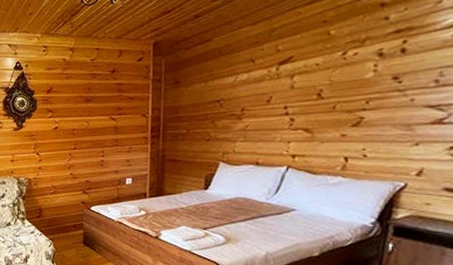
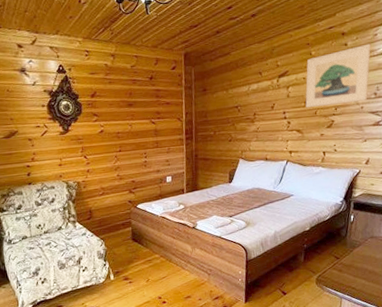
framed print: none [318,14,431,101] -> present [305,43,371,107]

